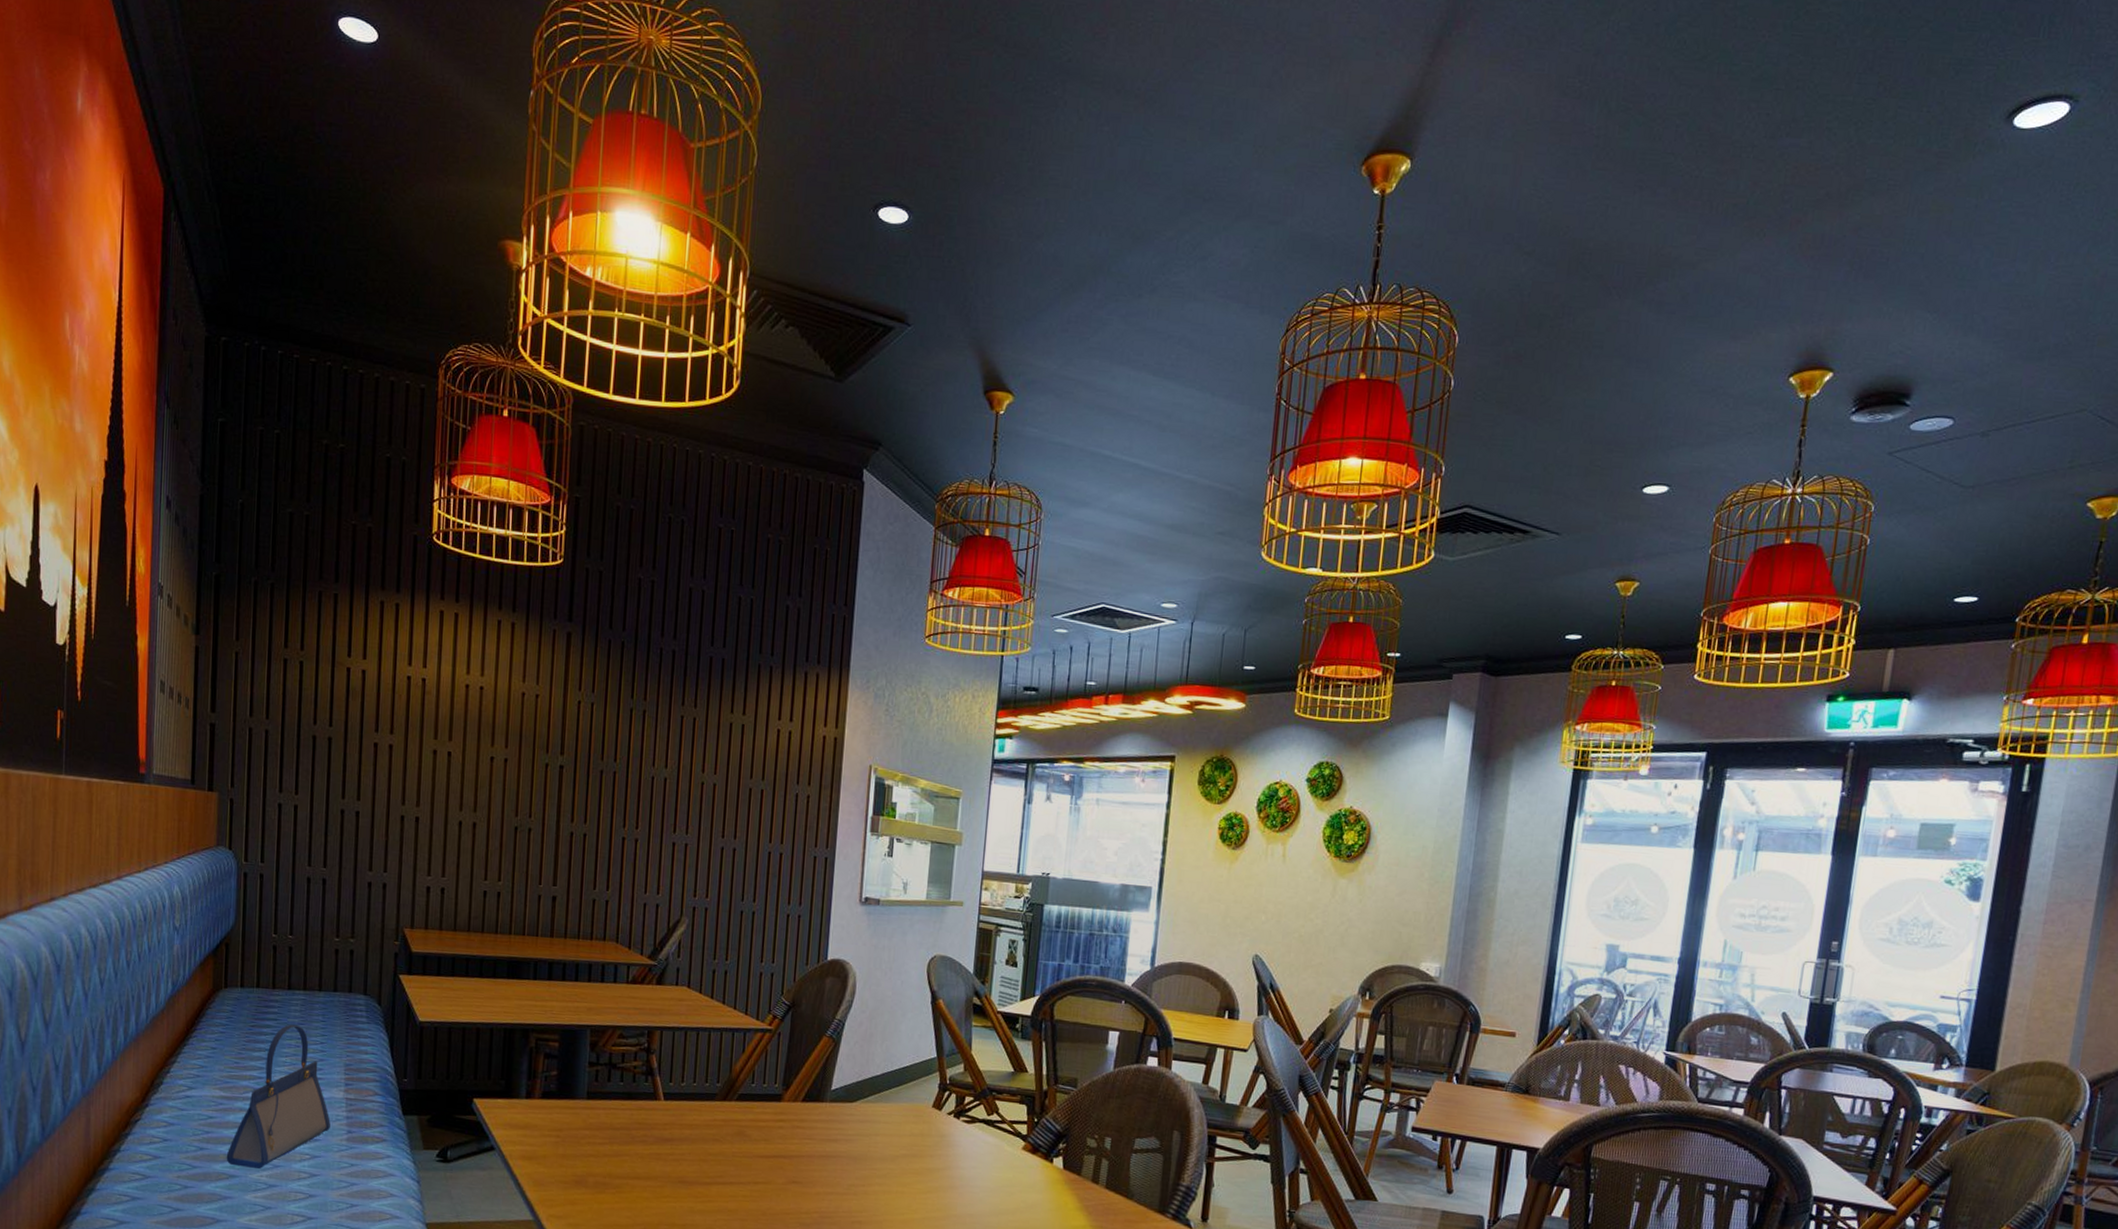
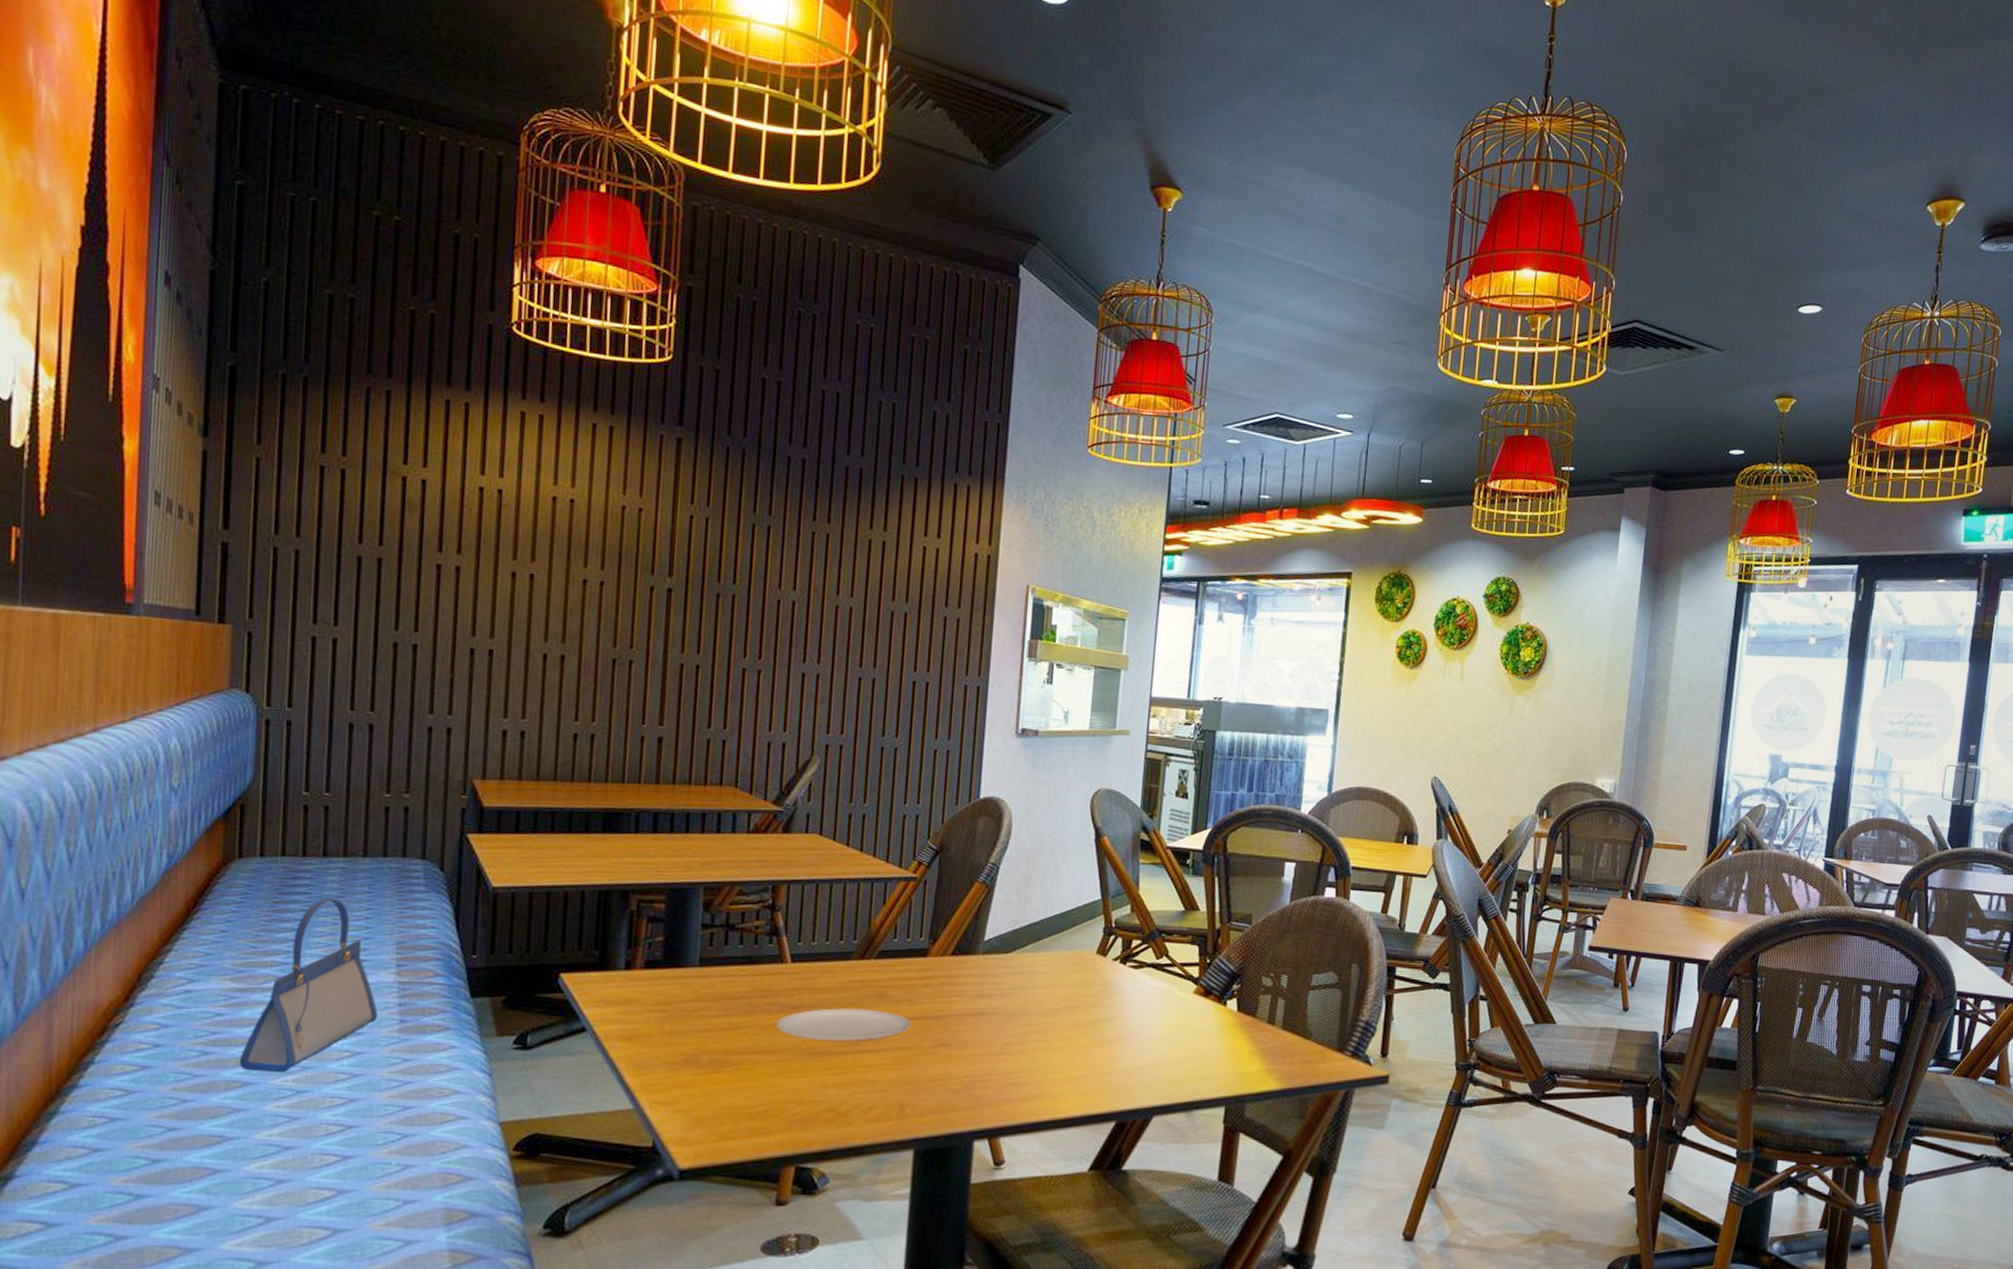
plate: none [650,1143,767,1176] -> present [775,1008,911,1044]

